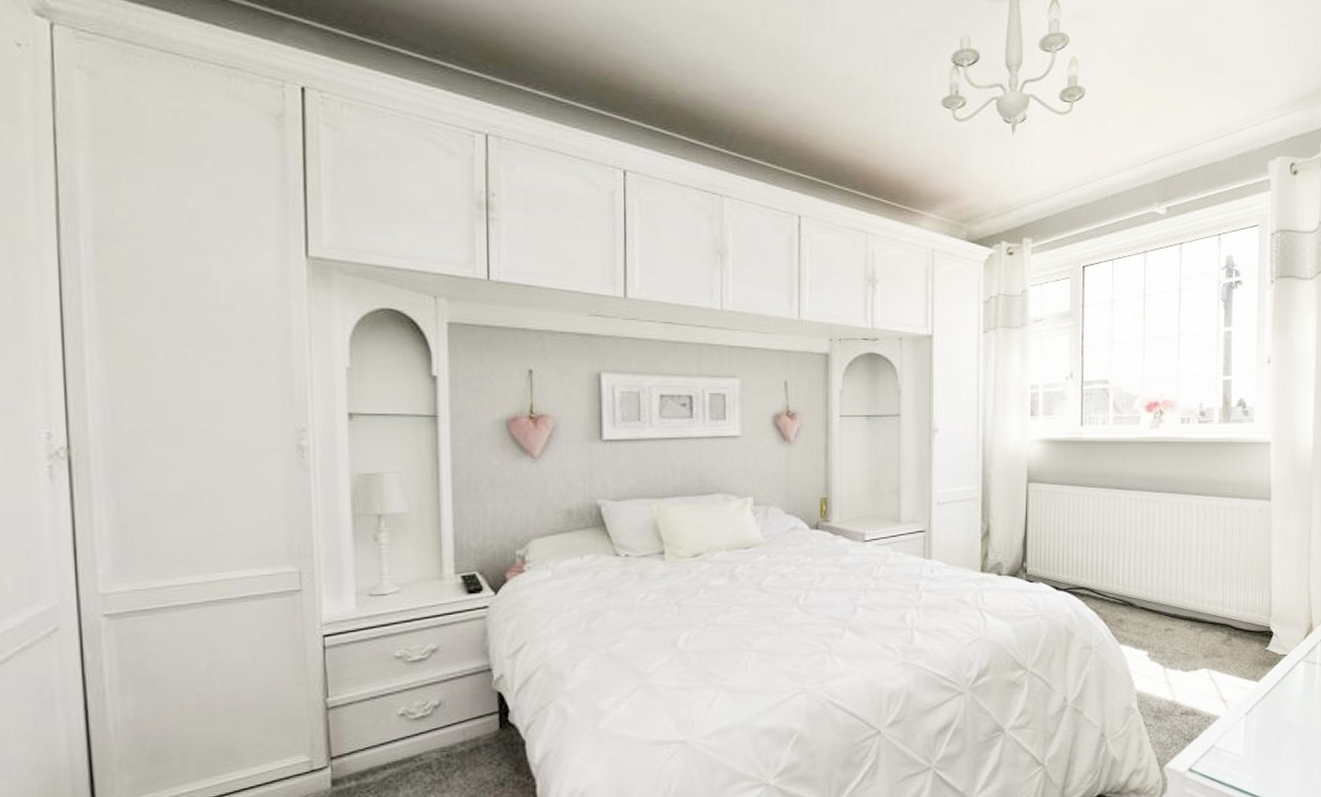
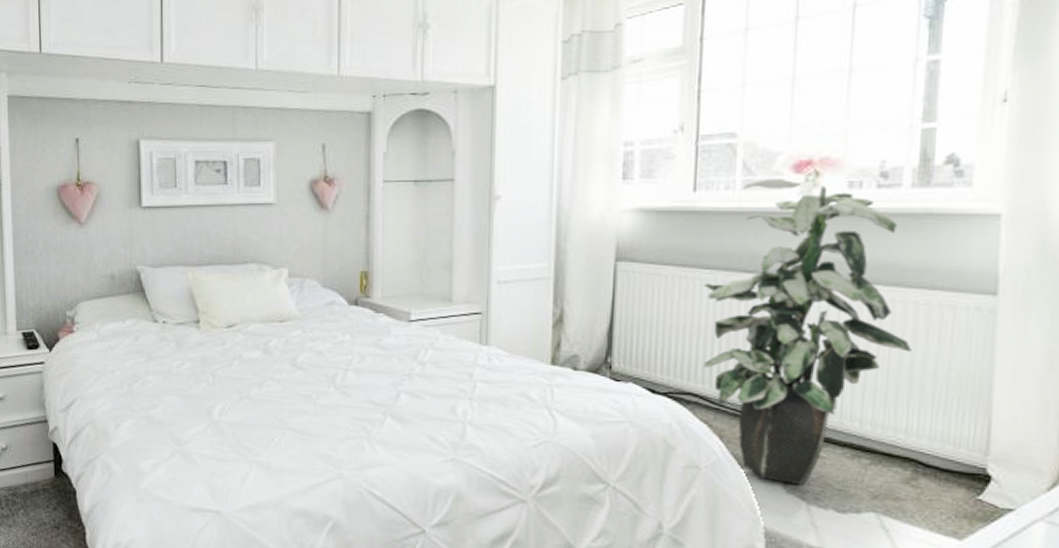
indoor plant: none [1090,417,1224,654] -> present [703,179,912,486]

